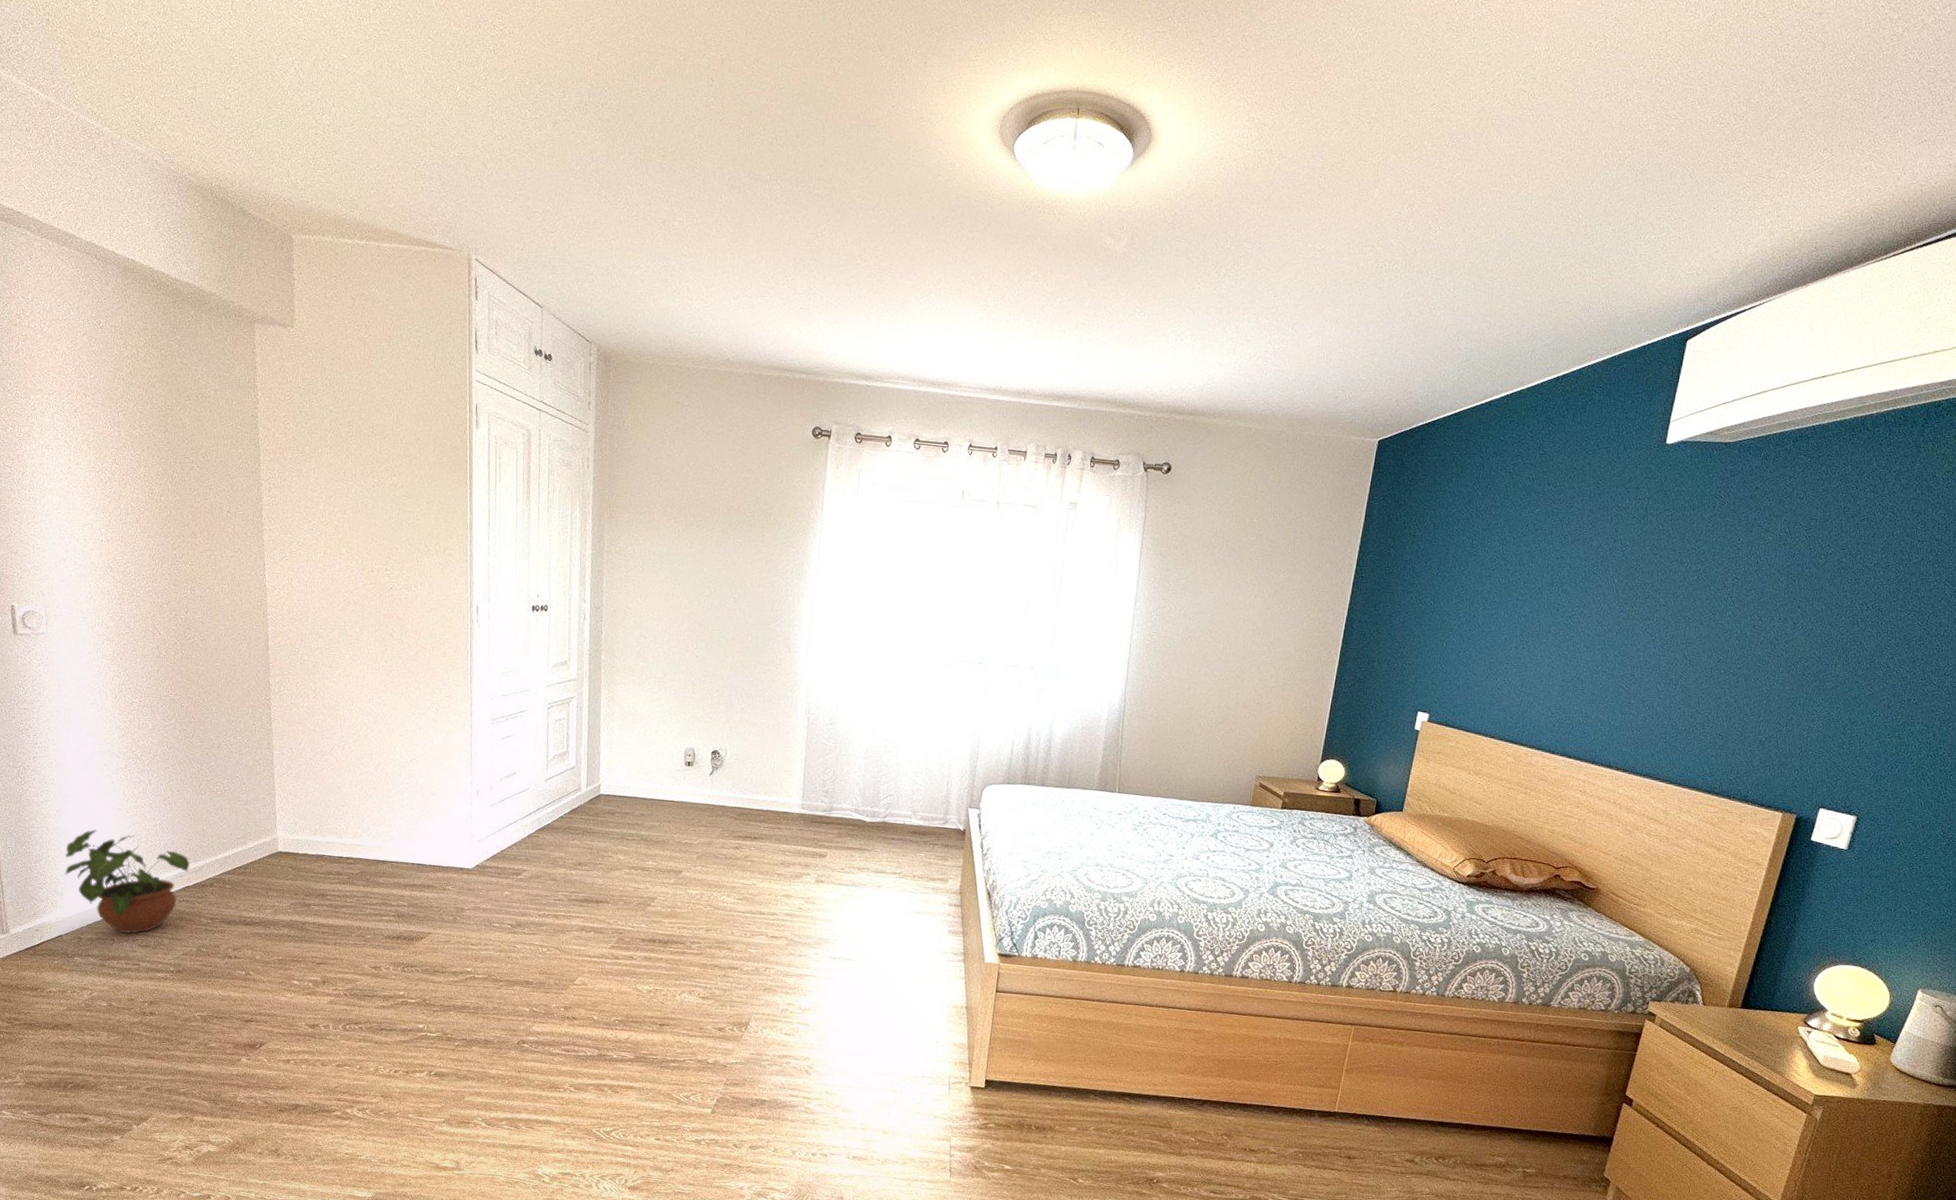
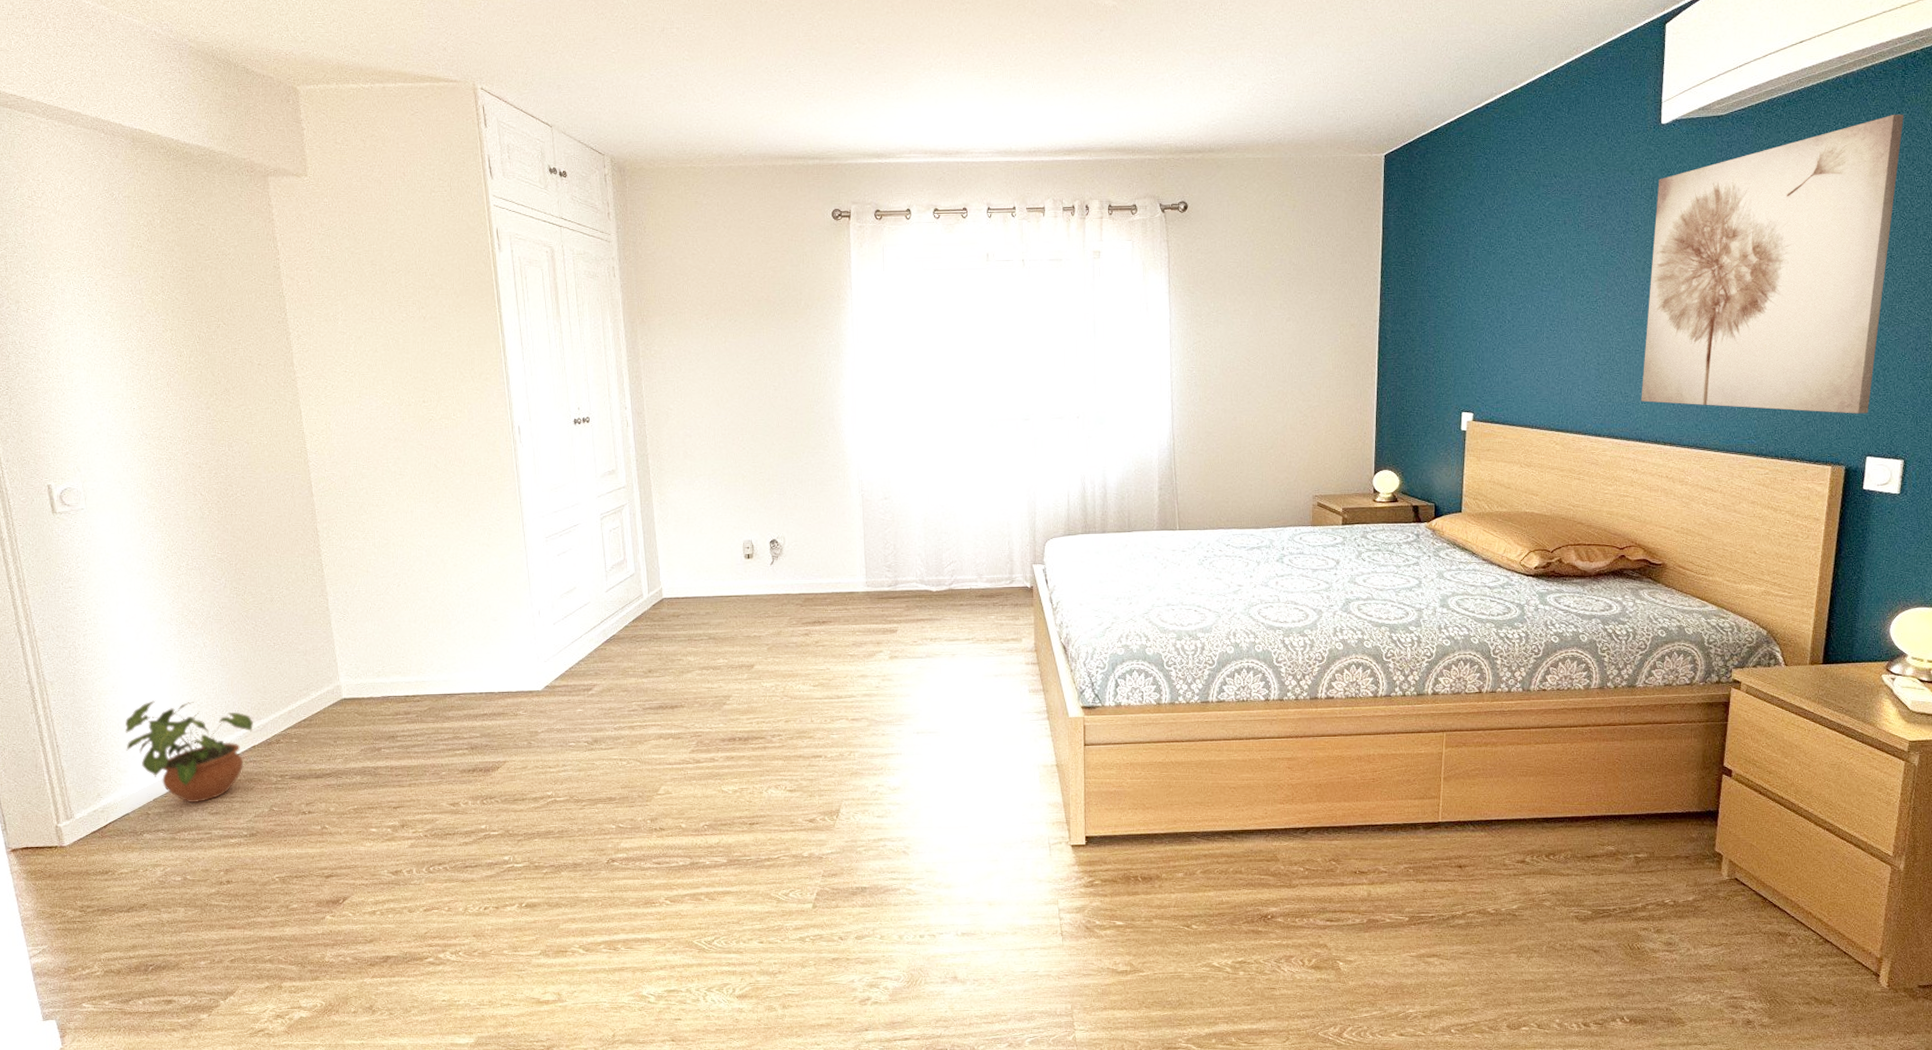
wall art: none [1600,463,1917,765] -> present [1641,115,1904,414]

